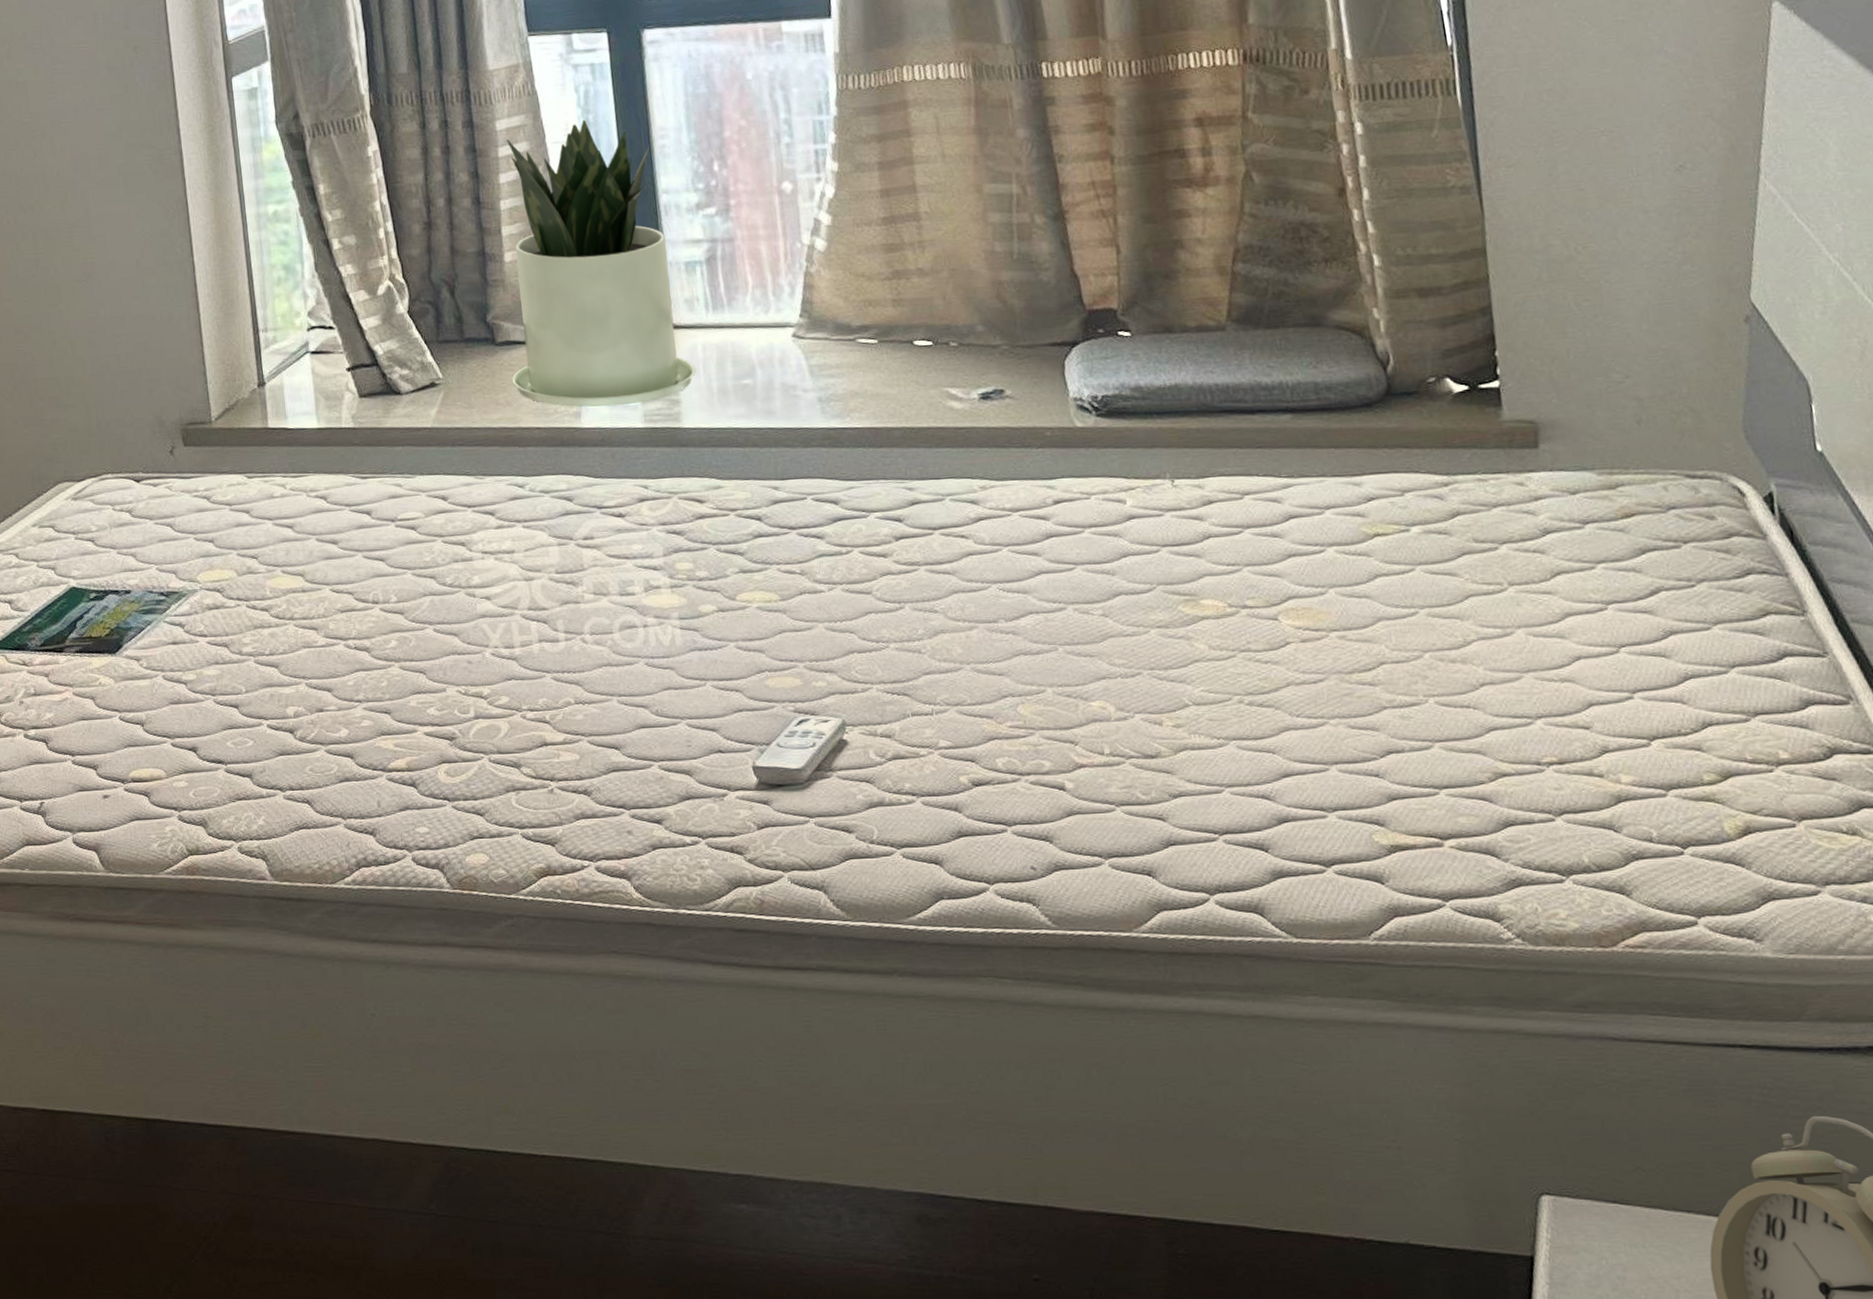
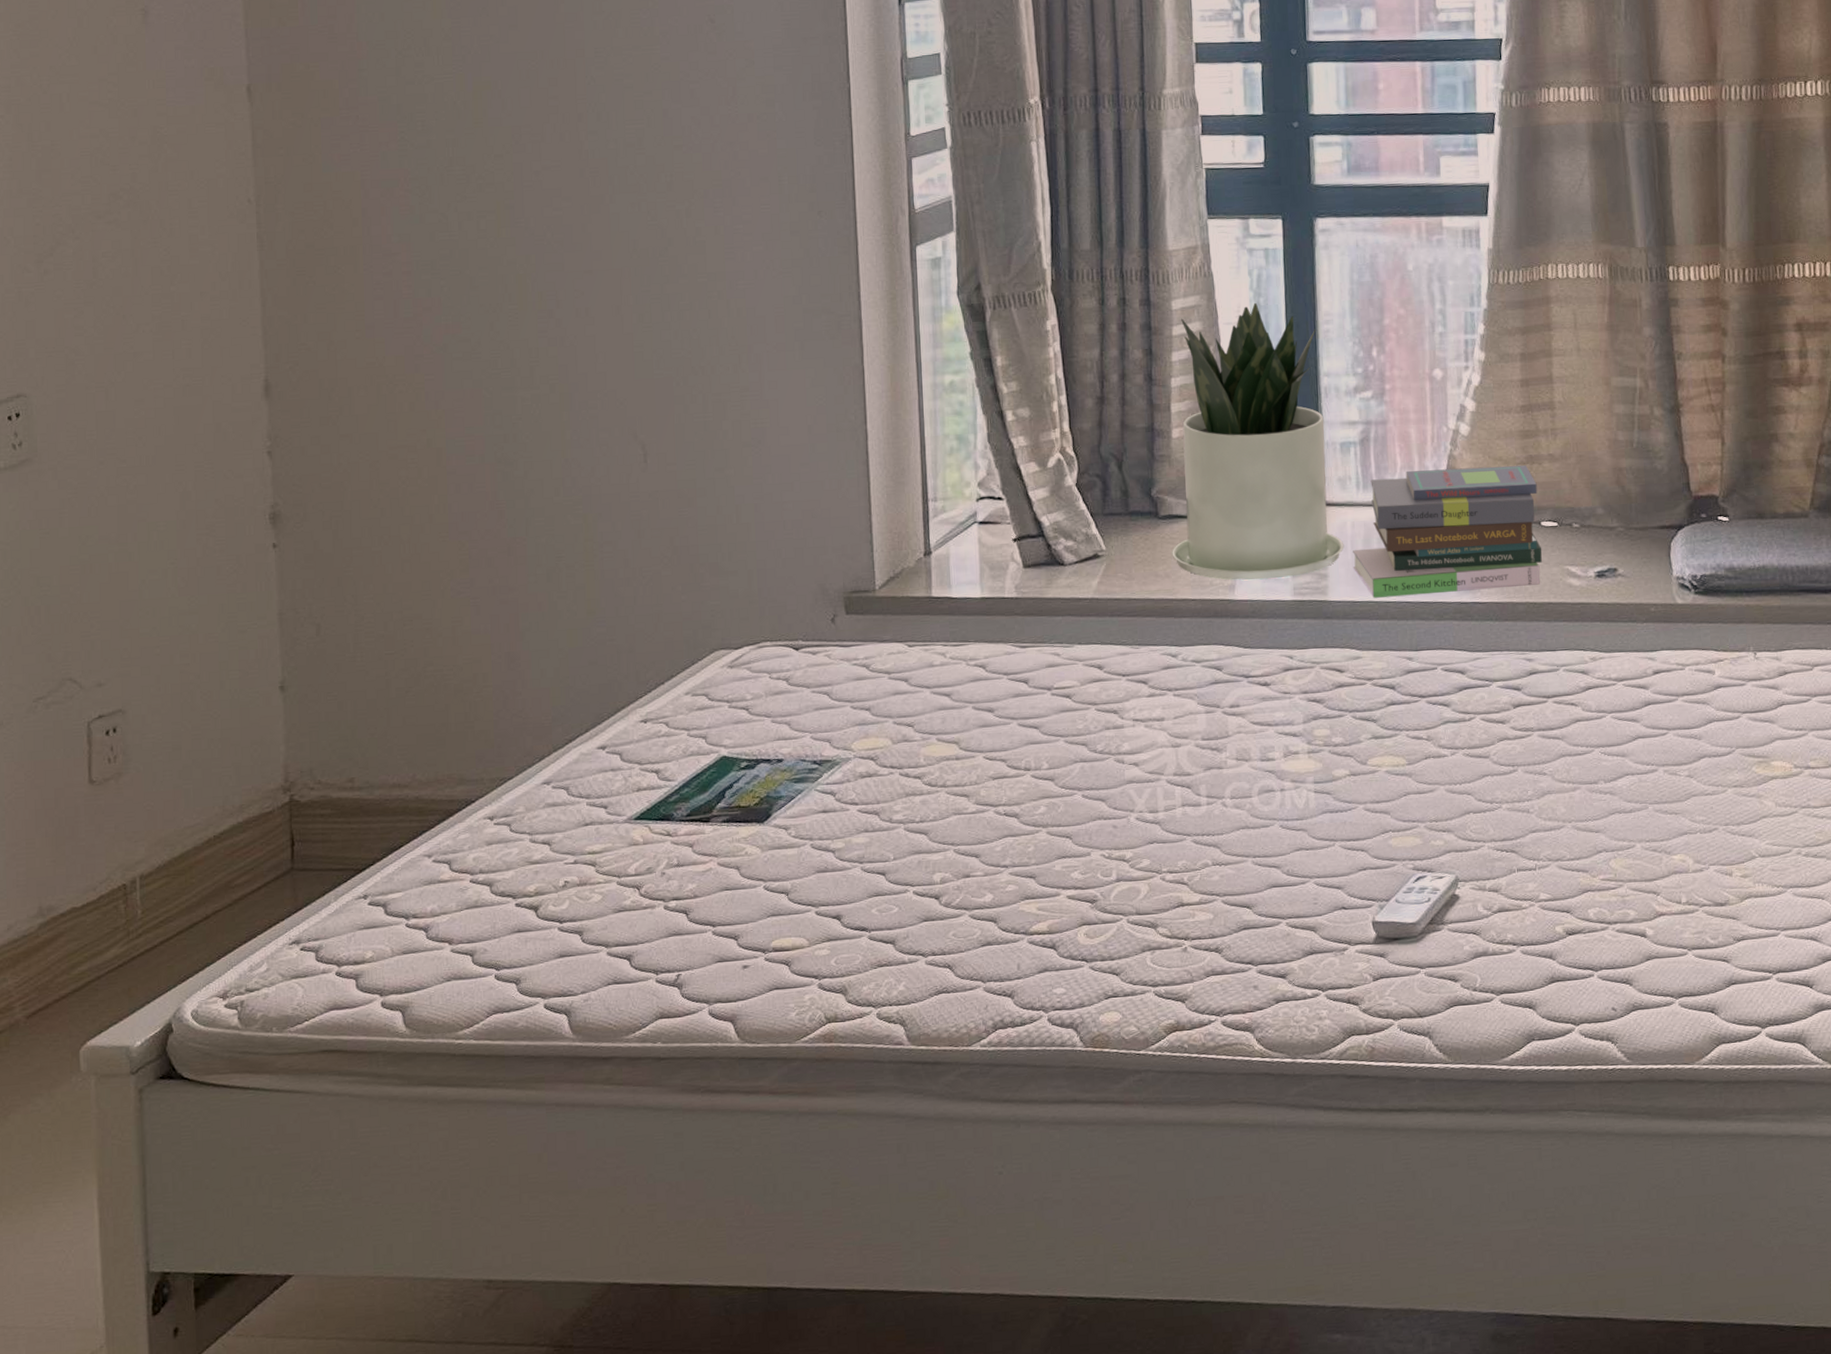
books: none [705,281,917,424] -> present [1352,465,1542,598]

